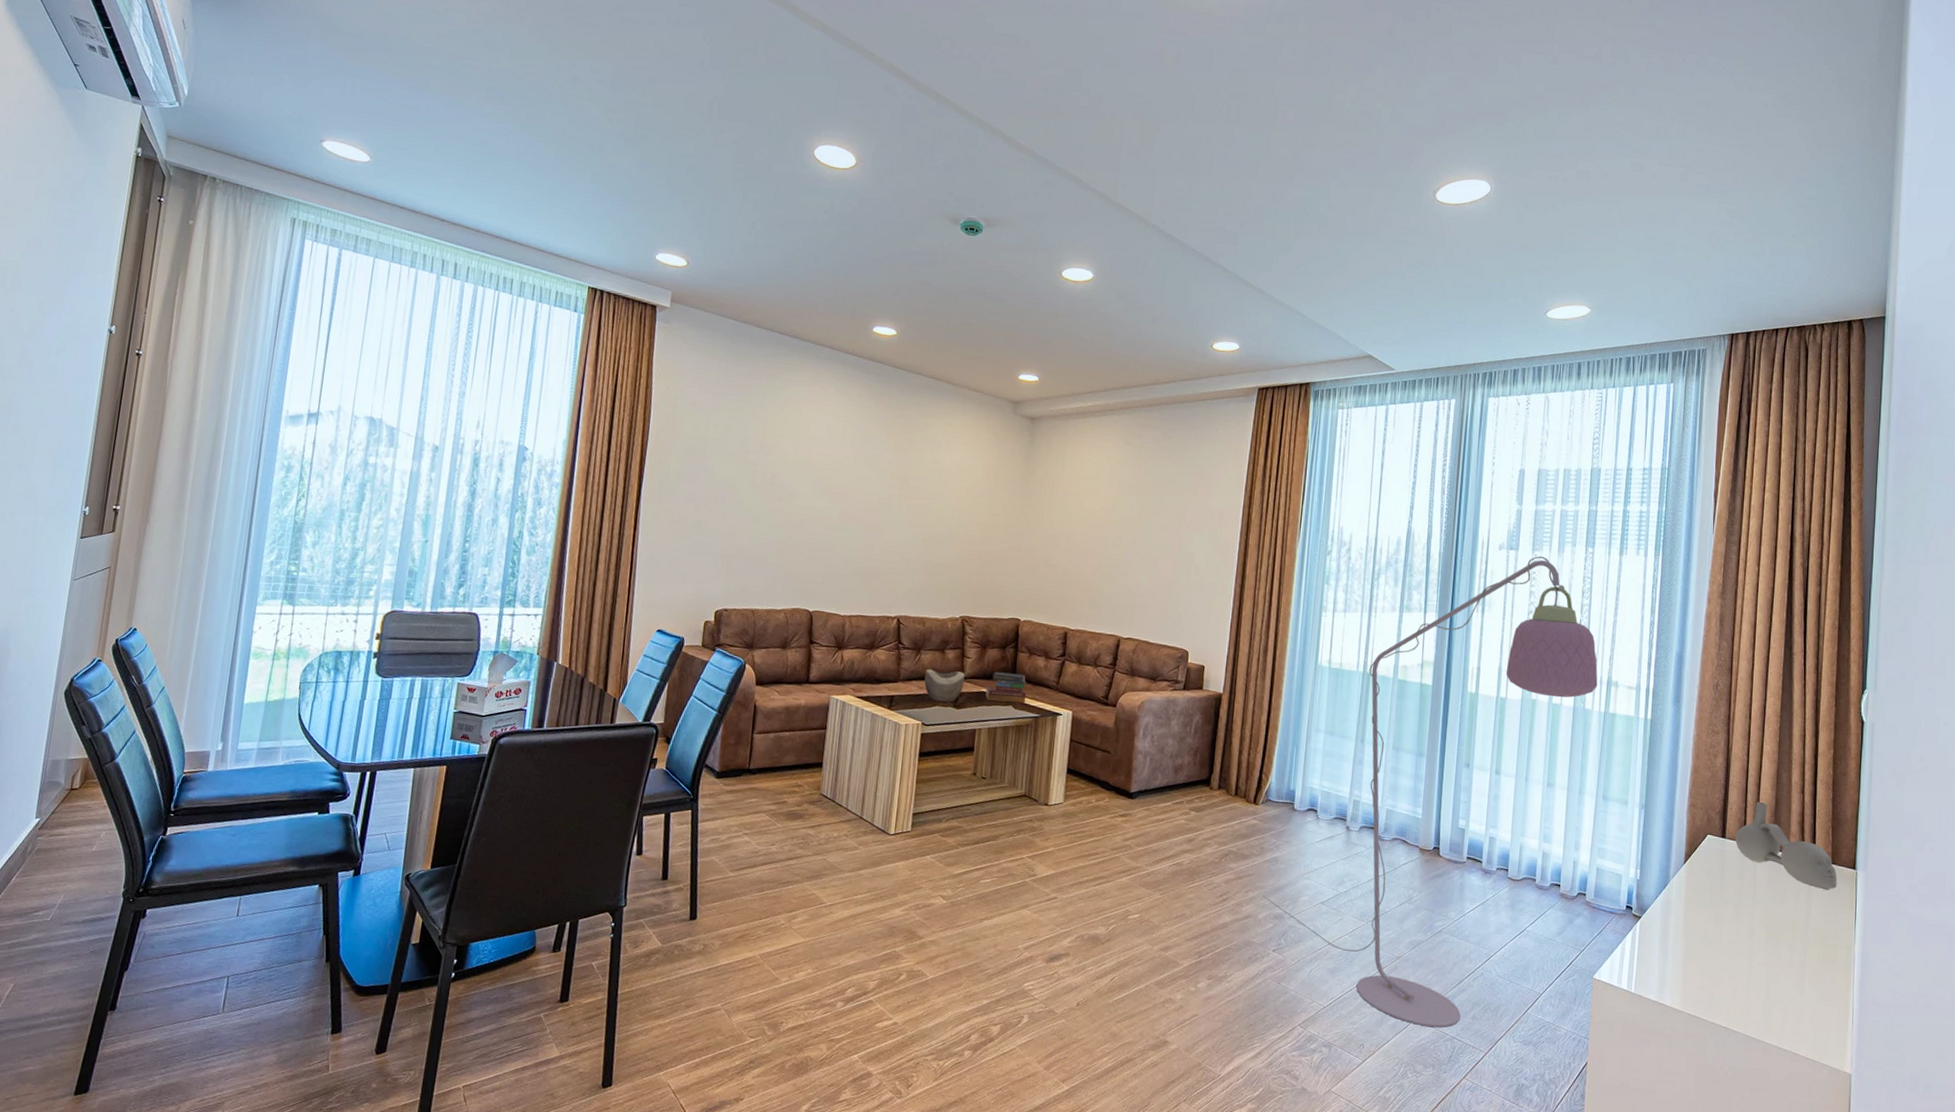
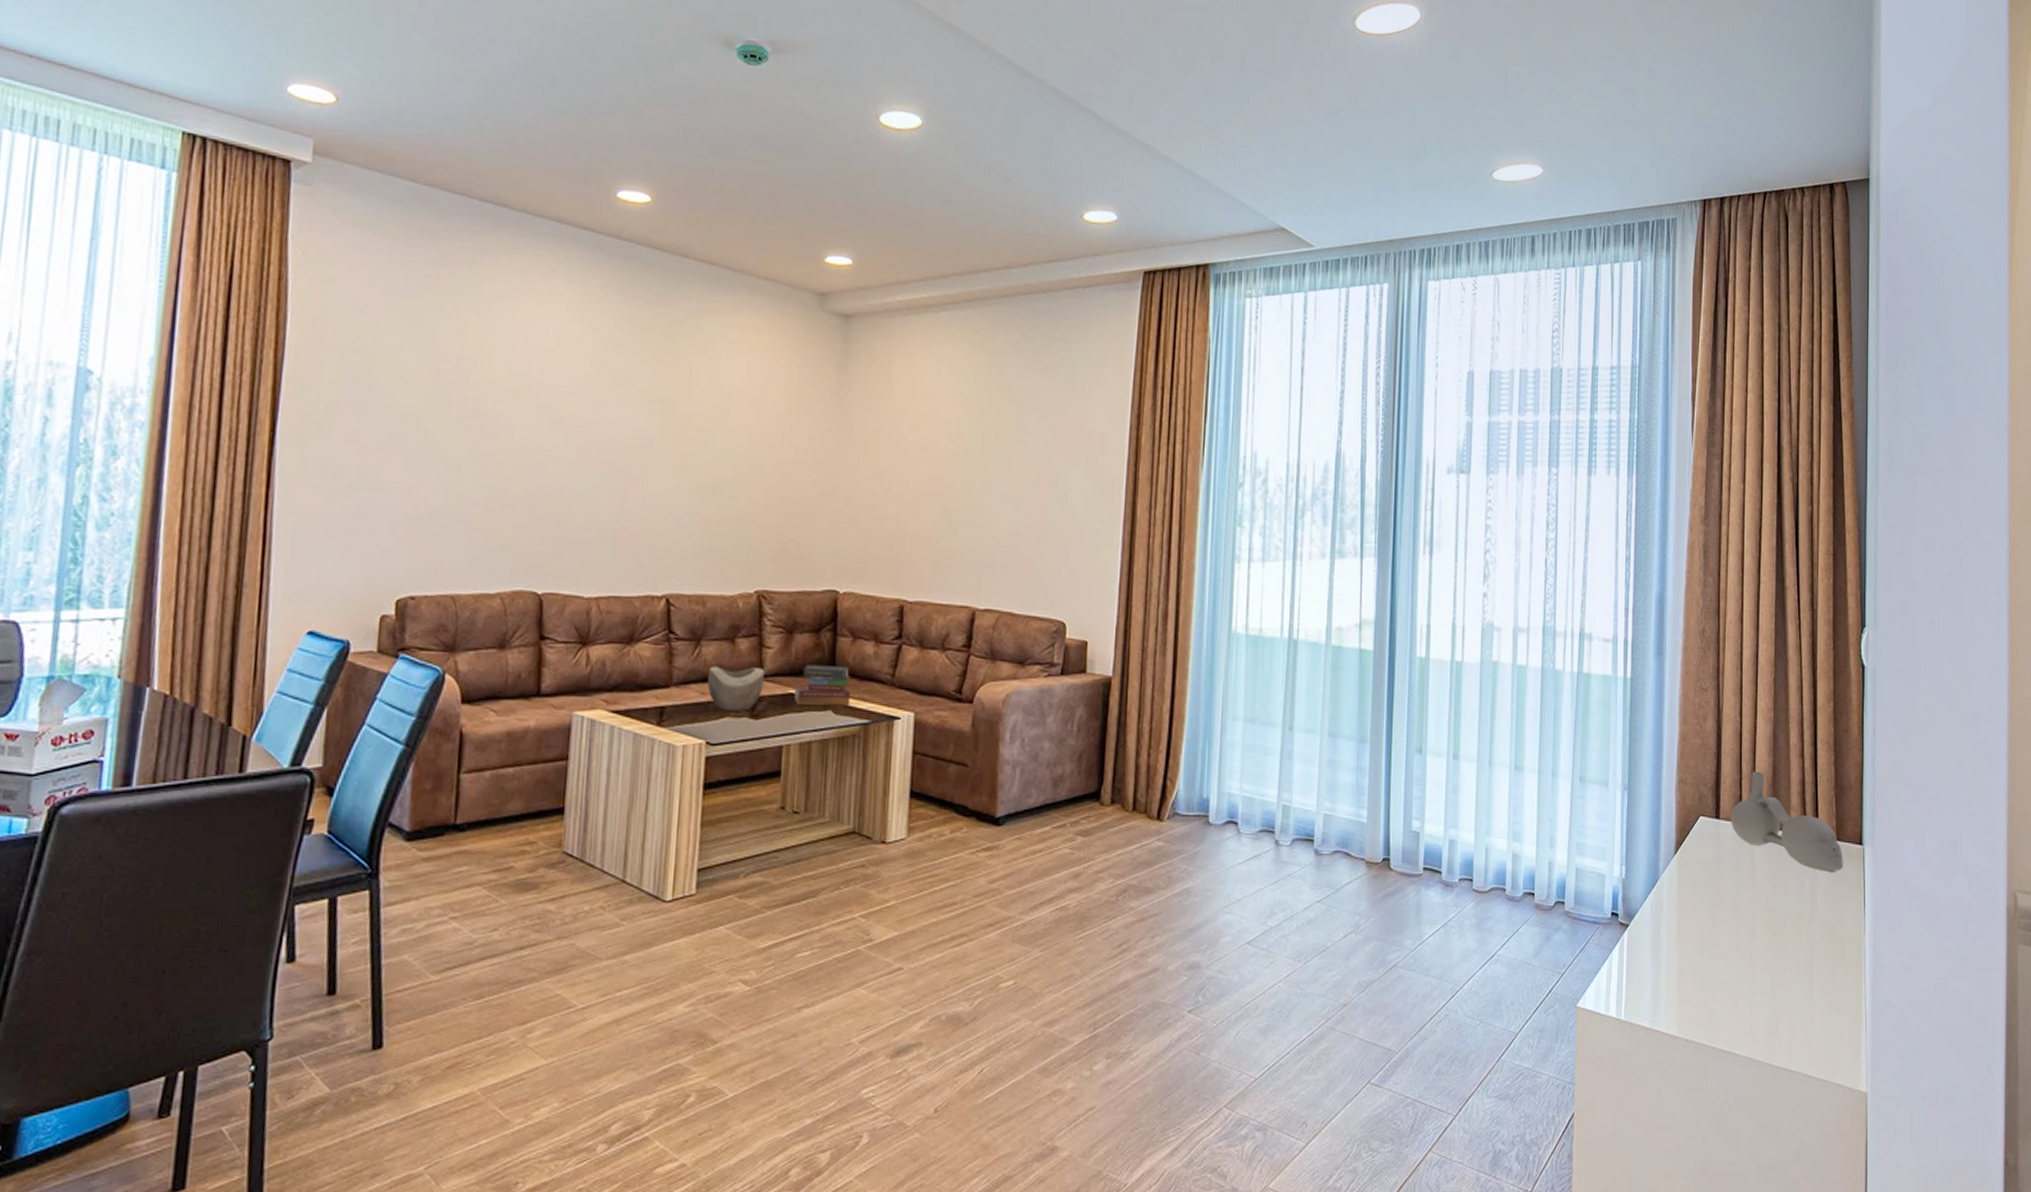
floor lamp: present [1262,556,1598,1028] -> none [1173,479,1569,1091]

